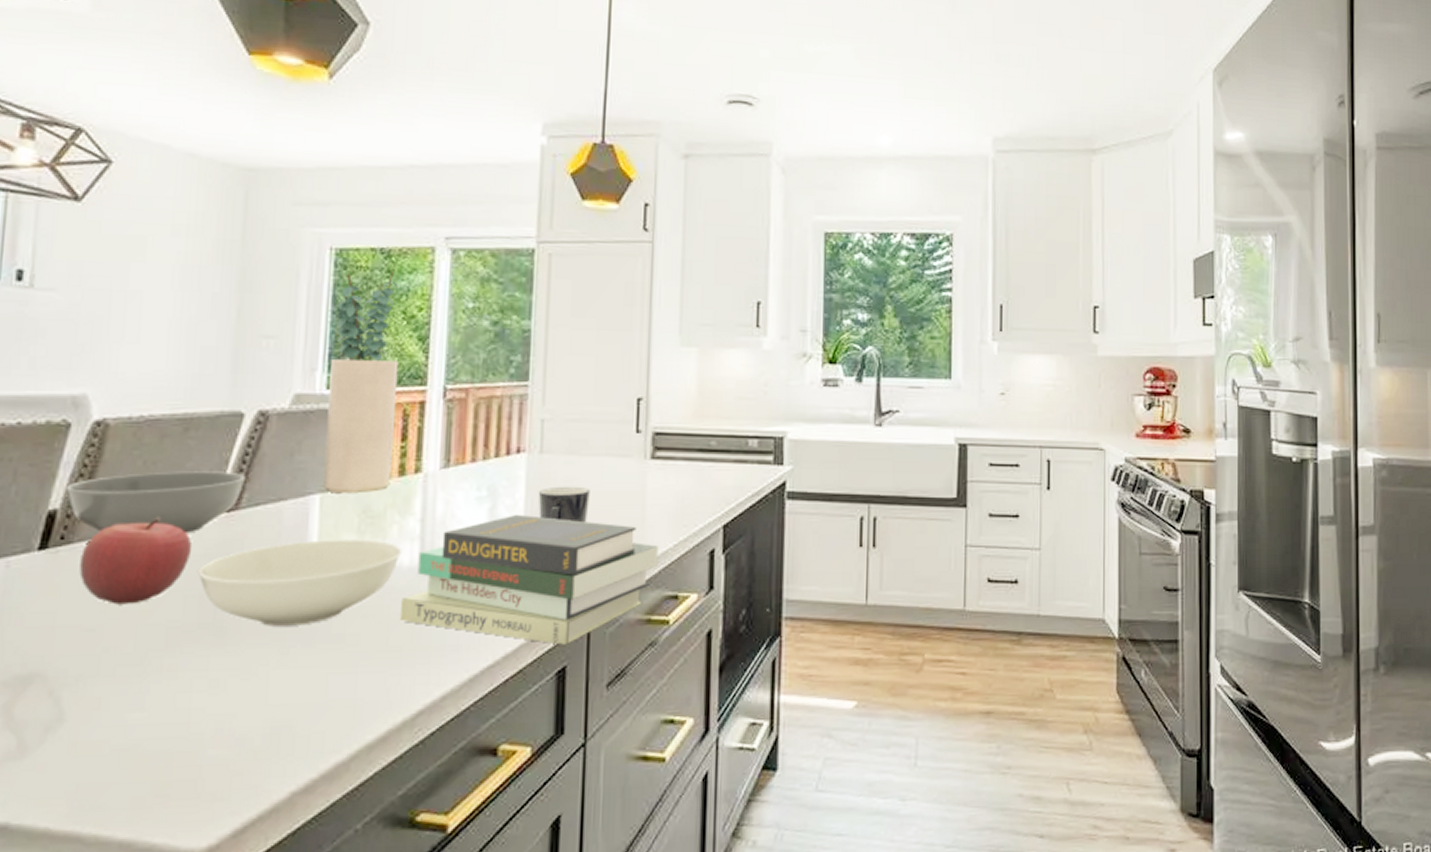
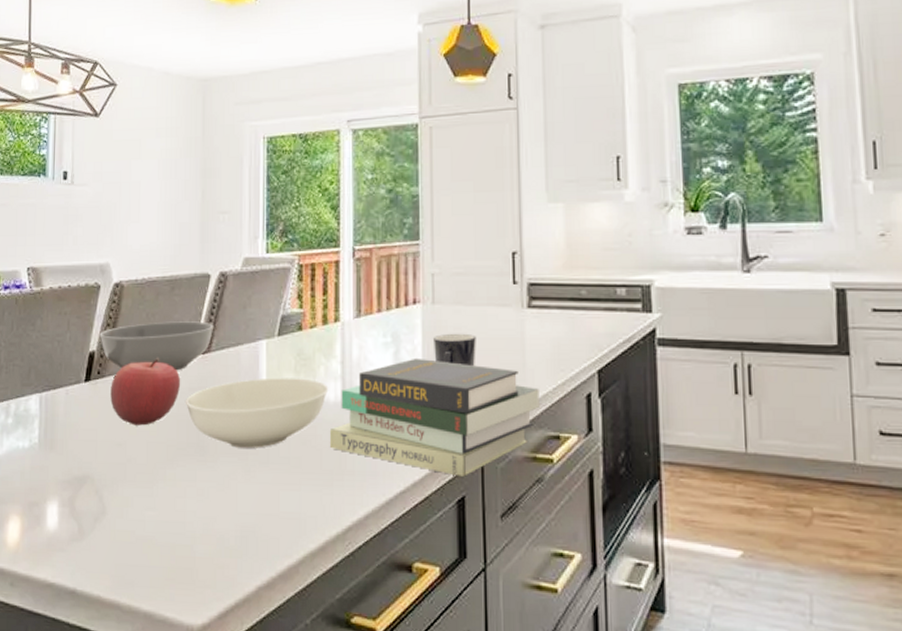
vase: present [323,271,399,494] -> none [268,152,318,340]

